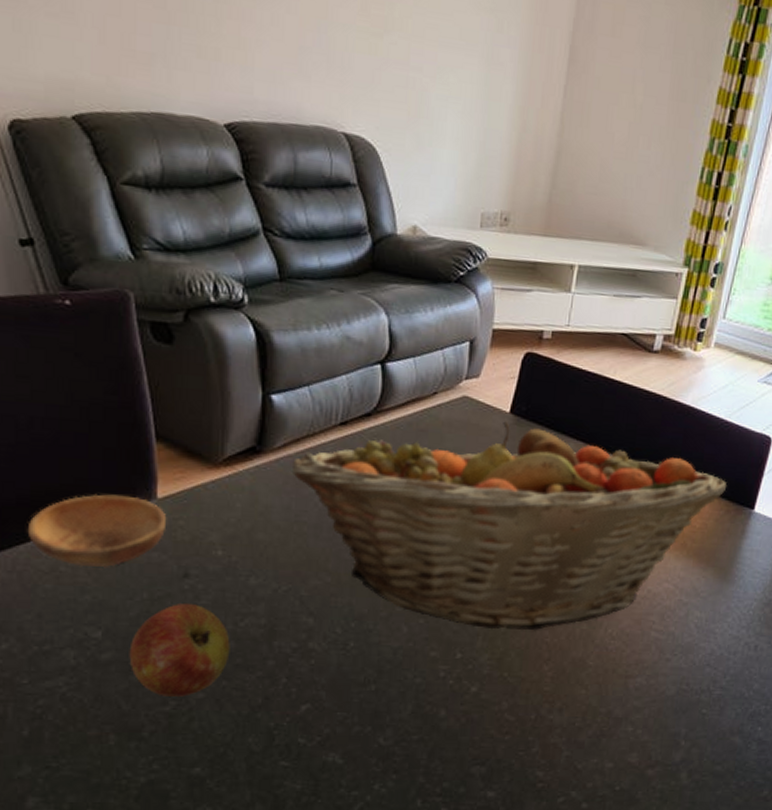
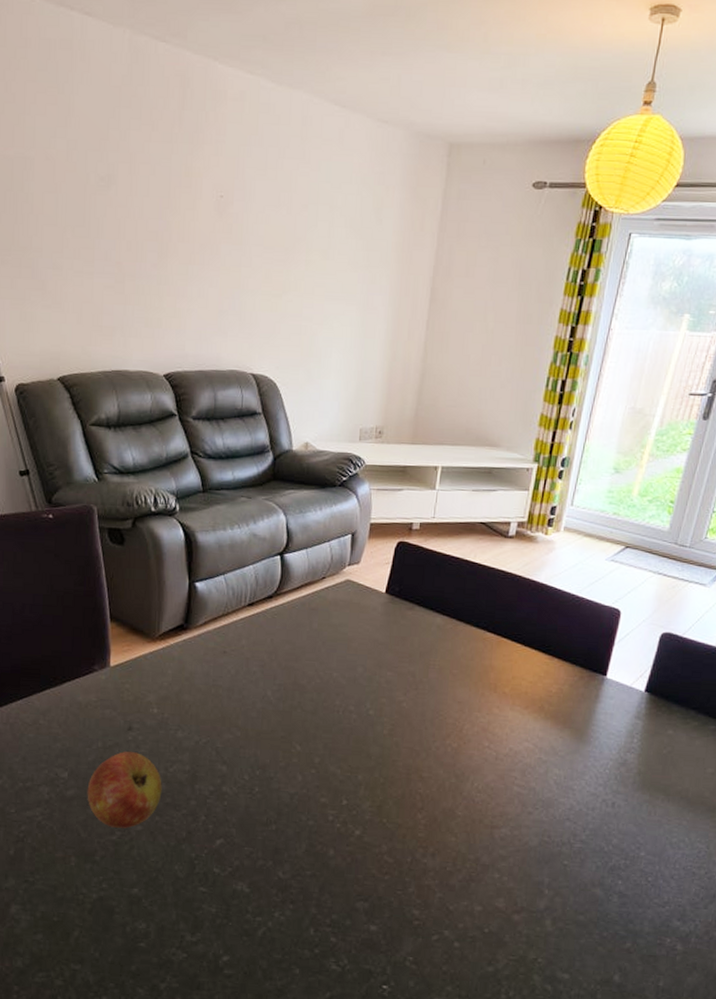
bowl: present [27,494,167,567] -> none [18,663,117,721]
fruit basket: present [291,421,726,630] -> none [210,600,579,782]

